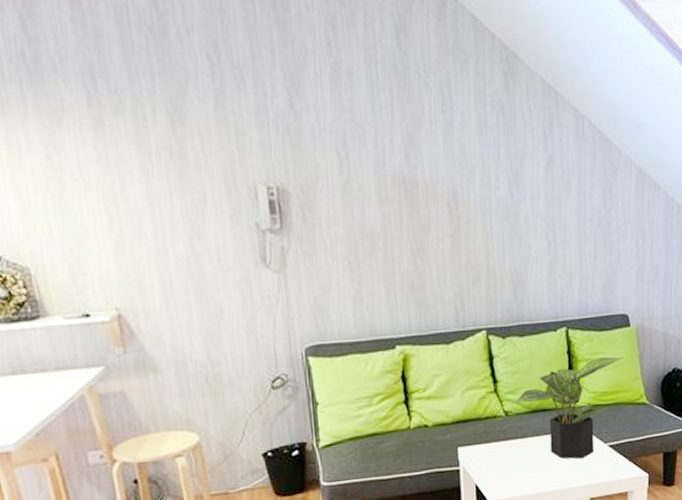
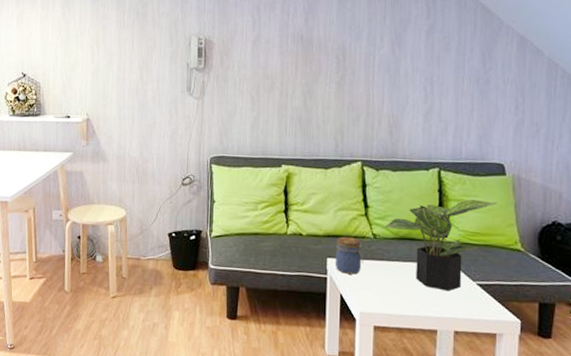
jar: none [466,419,498,462] -> present [335,236,365,275]

